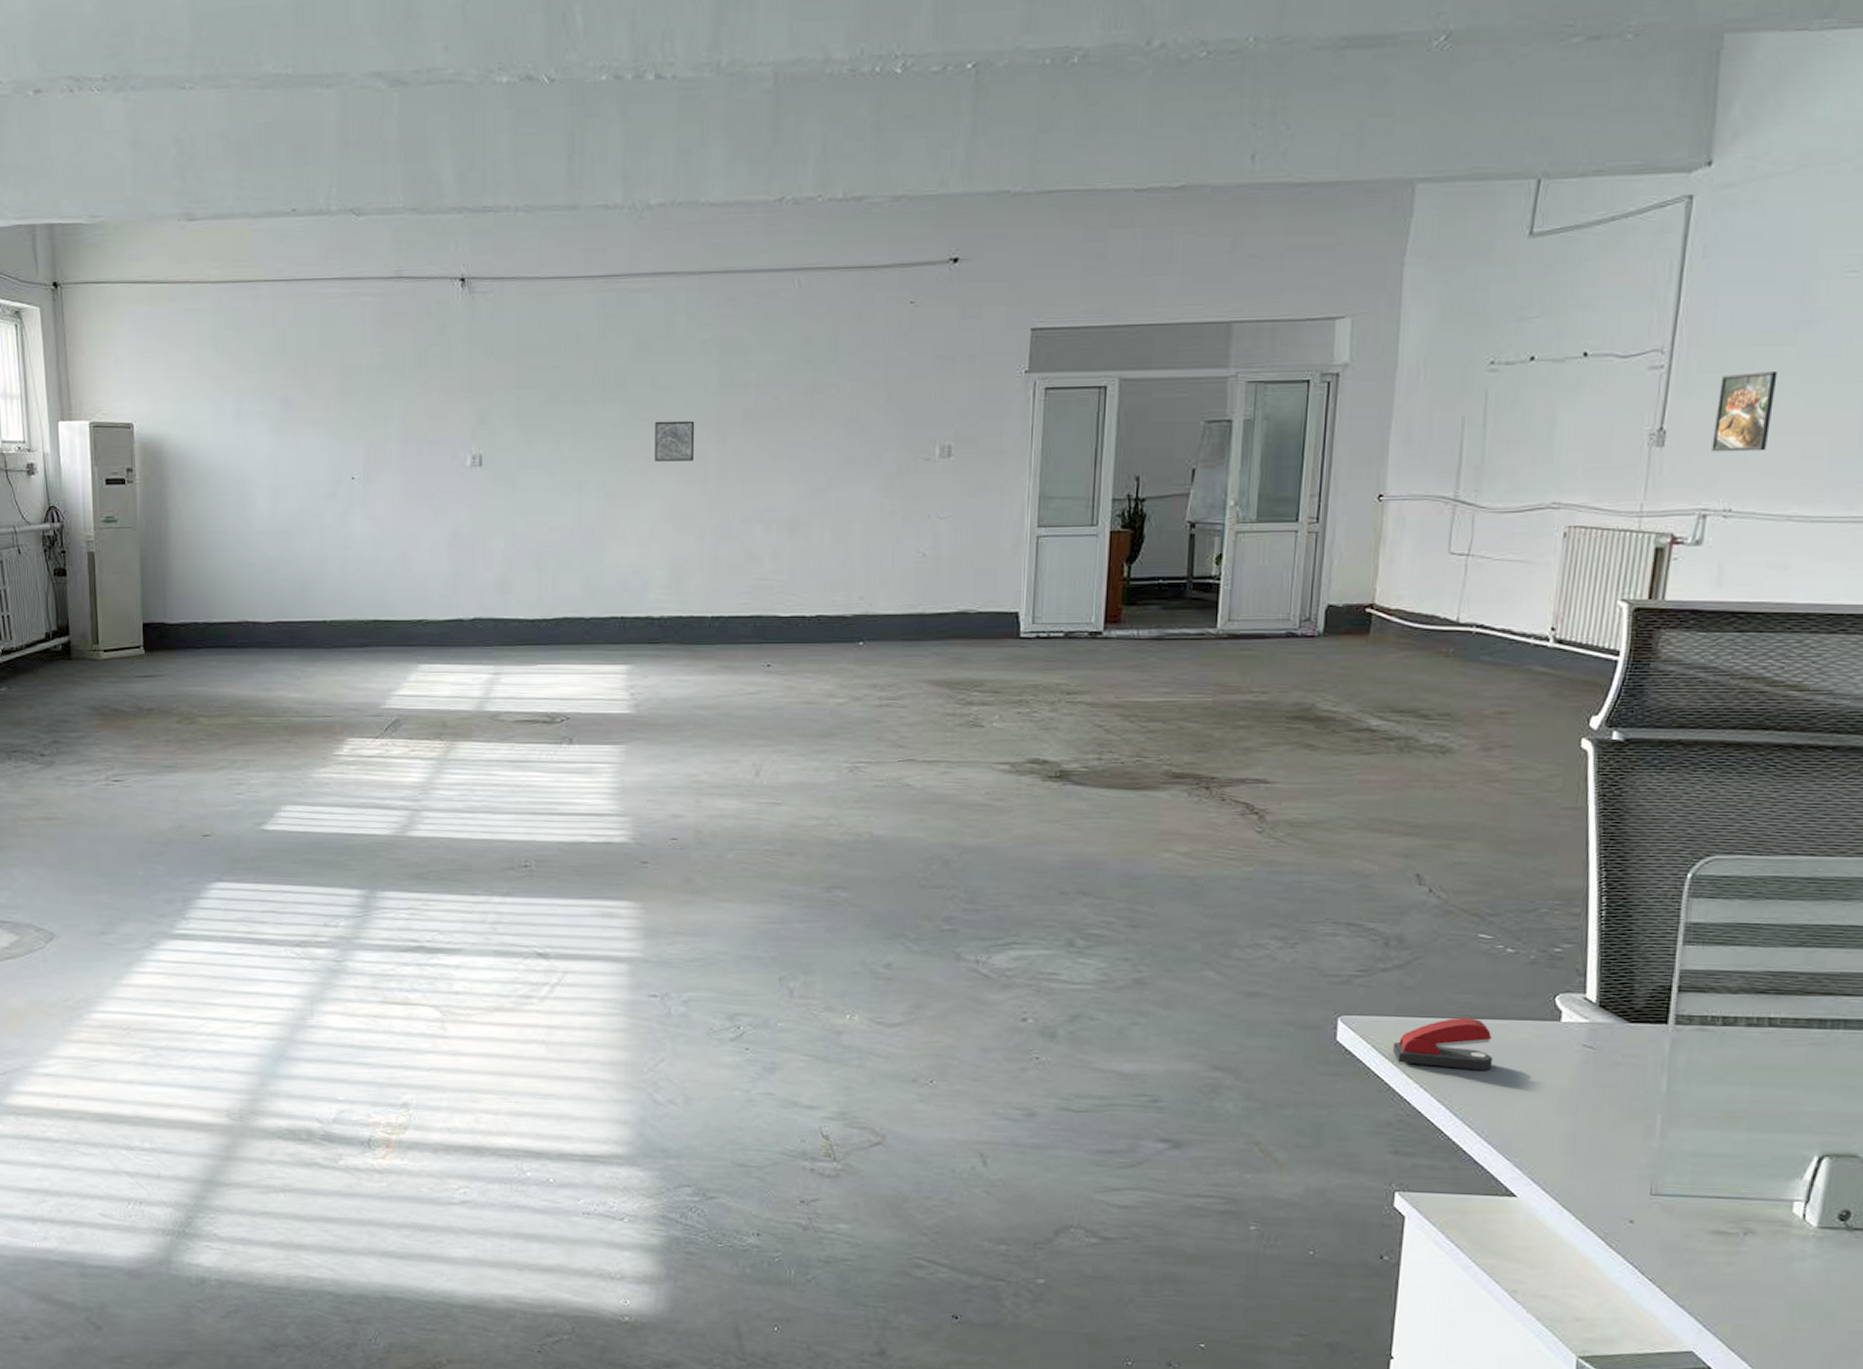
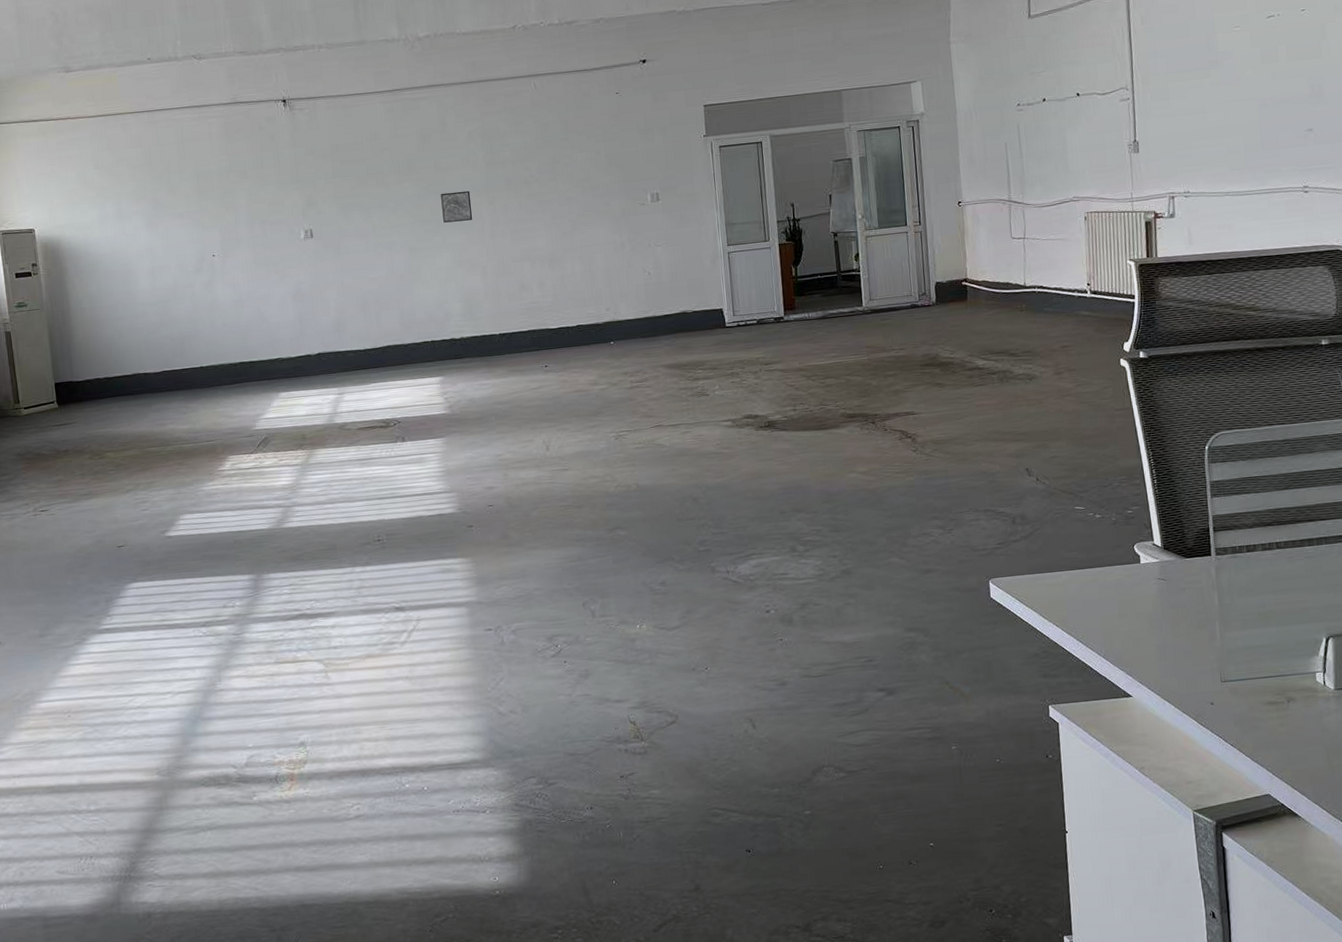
stapler: present [1392,1017,1493,1070] -> none [1030,568,1100,608]
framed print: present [1712,372,1778,452] -> none [1167,96,1204,154]

